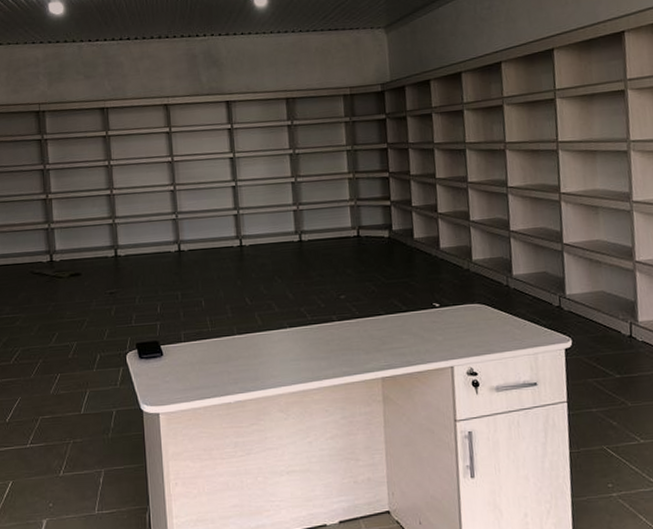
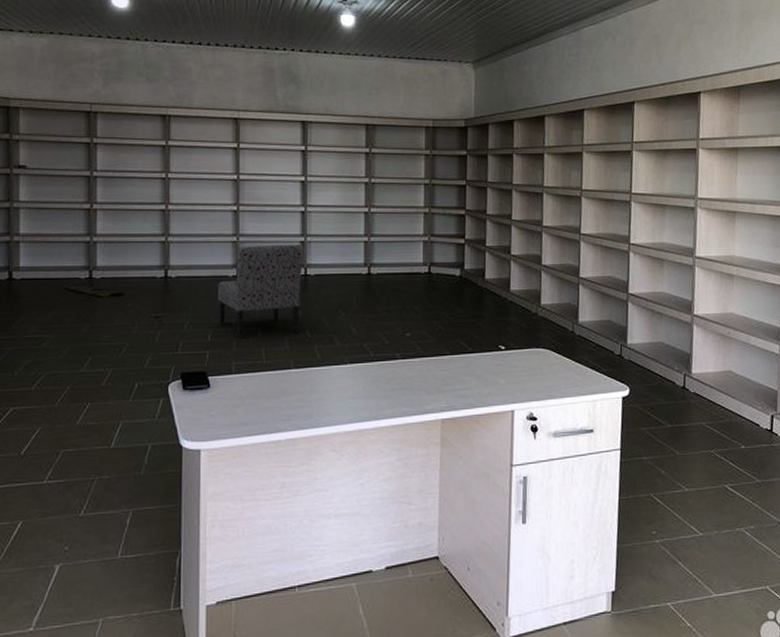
chair: none [163,217,240,309] -> present [218,244,304,338]

